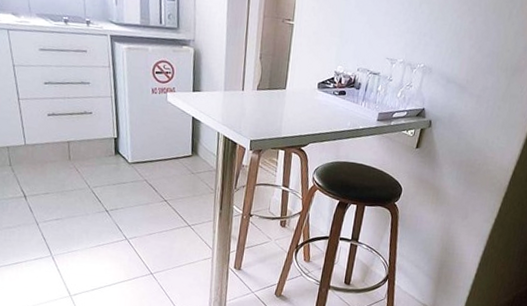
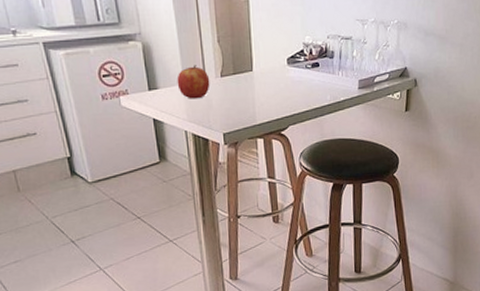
apple: none [218,76,247,106] -> present [177,65,210,99]

